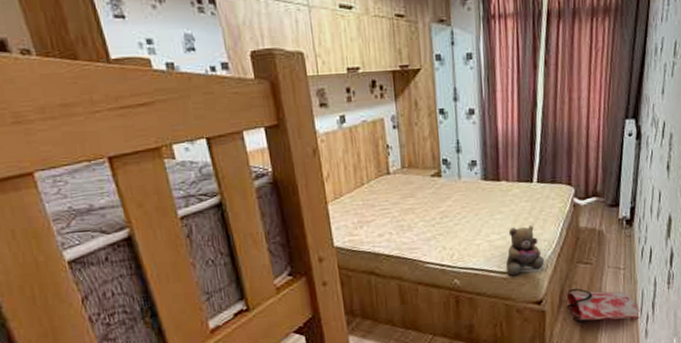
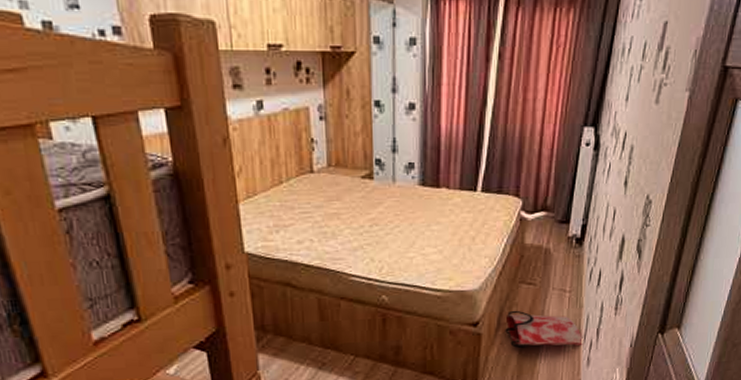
teddy bear: present [506,226,545,277] -> none [442,240,484,295]

